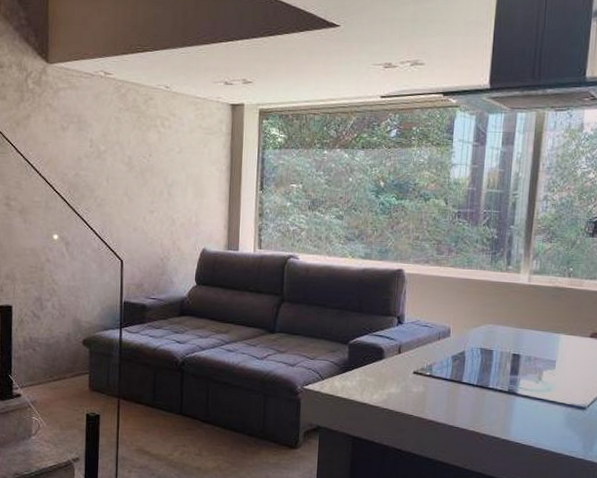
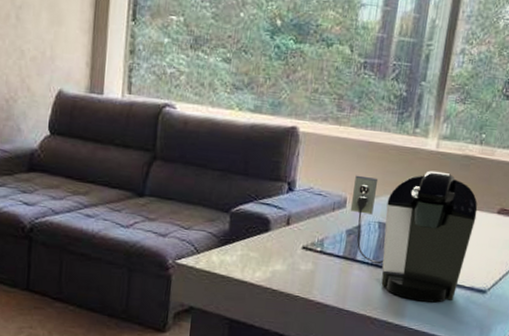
coffee maker: none [454,301,571,419] -> present [350,170,478,303]

